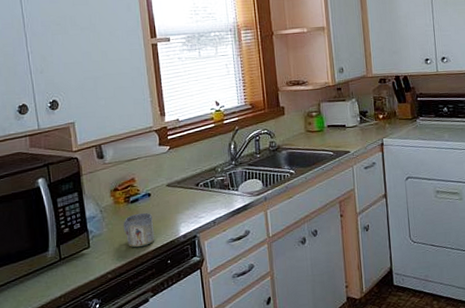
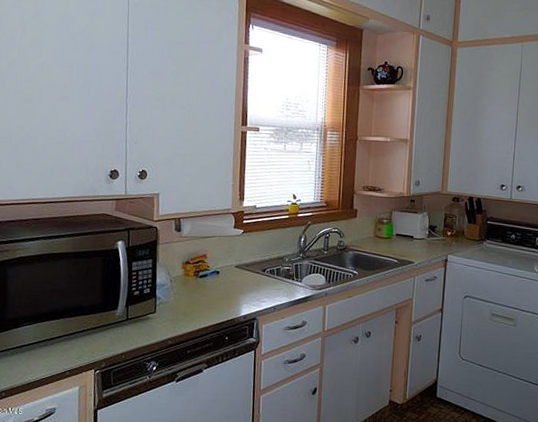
mug: present [123,212,155,248] -> none [189,288,218,321]

